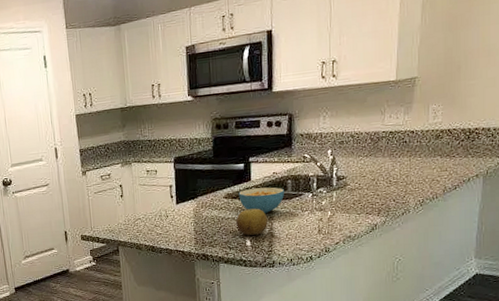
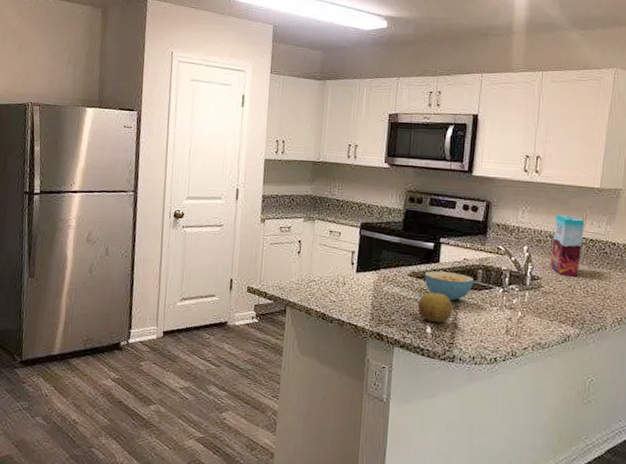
cereal box: none [353,112,383,171] -> present [550,214,584,277]

